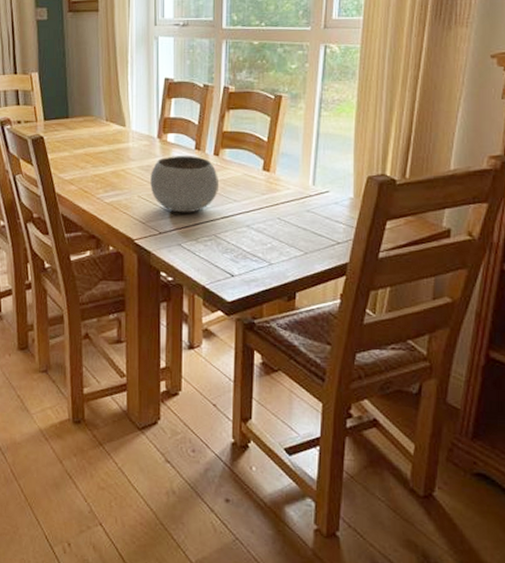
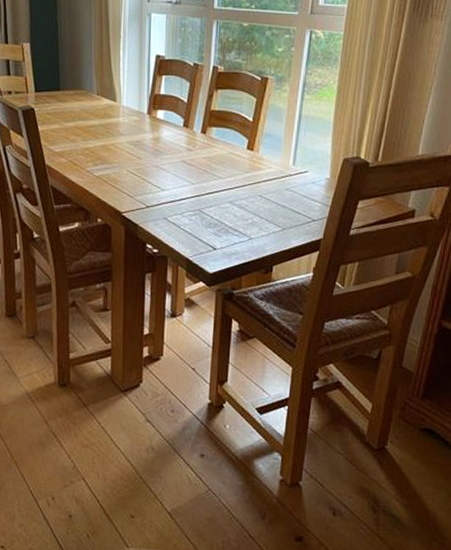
bowl: present [150,156,220,213] -> none [139,132,206,188]

